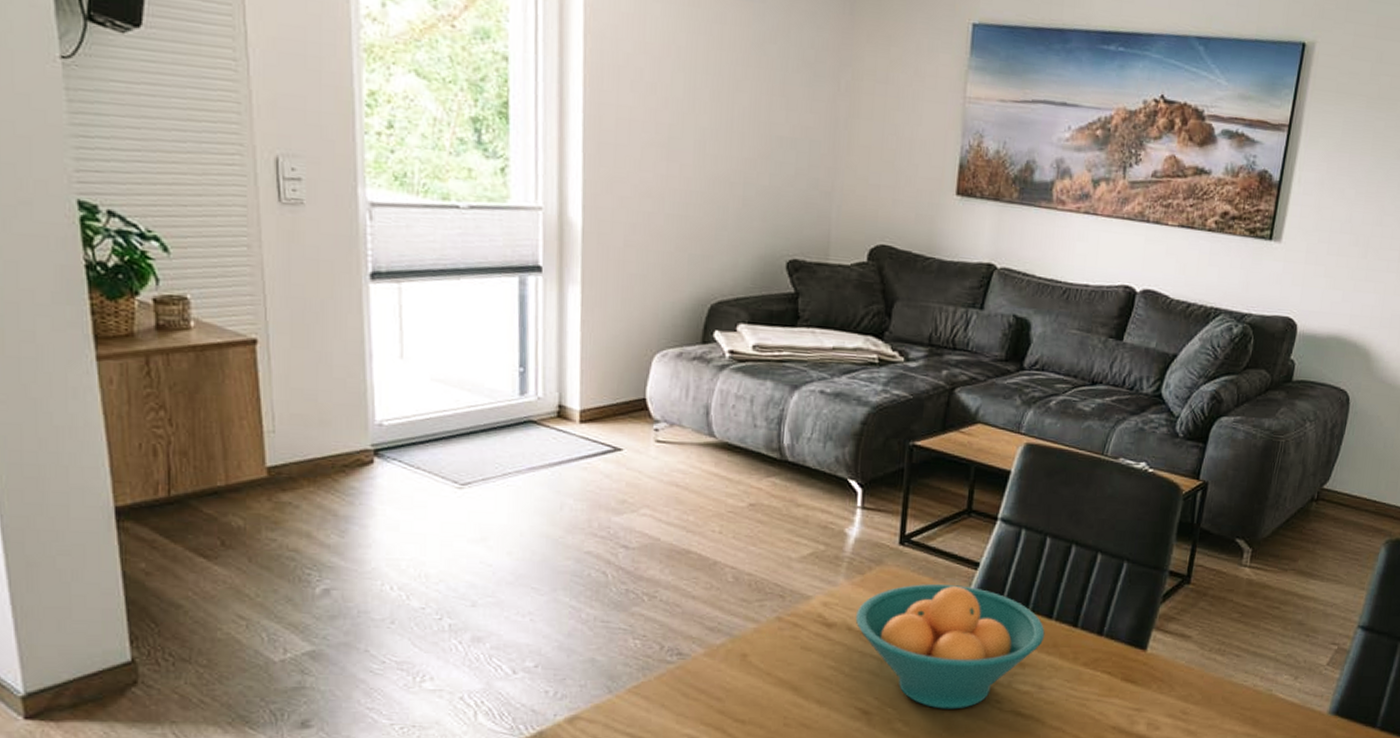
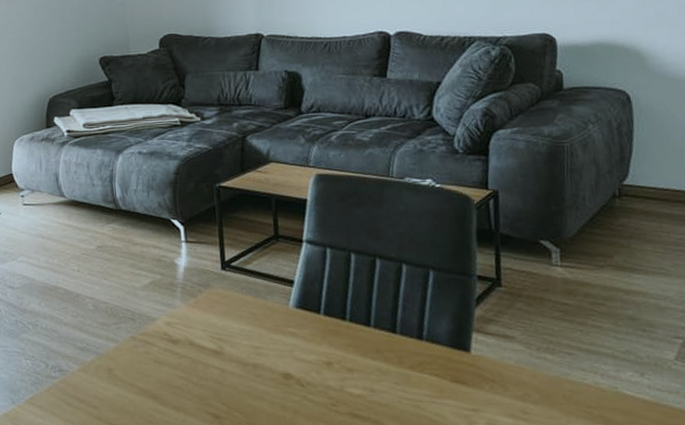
fruit bowl: present [855,584,1045,710] -> none [194,301,367,413]

